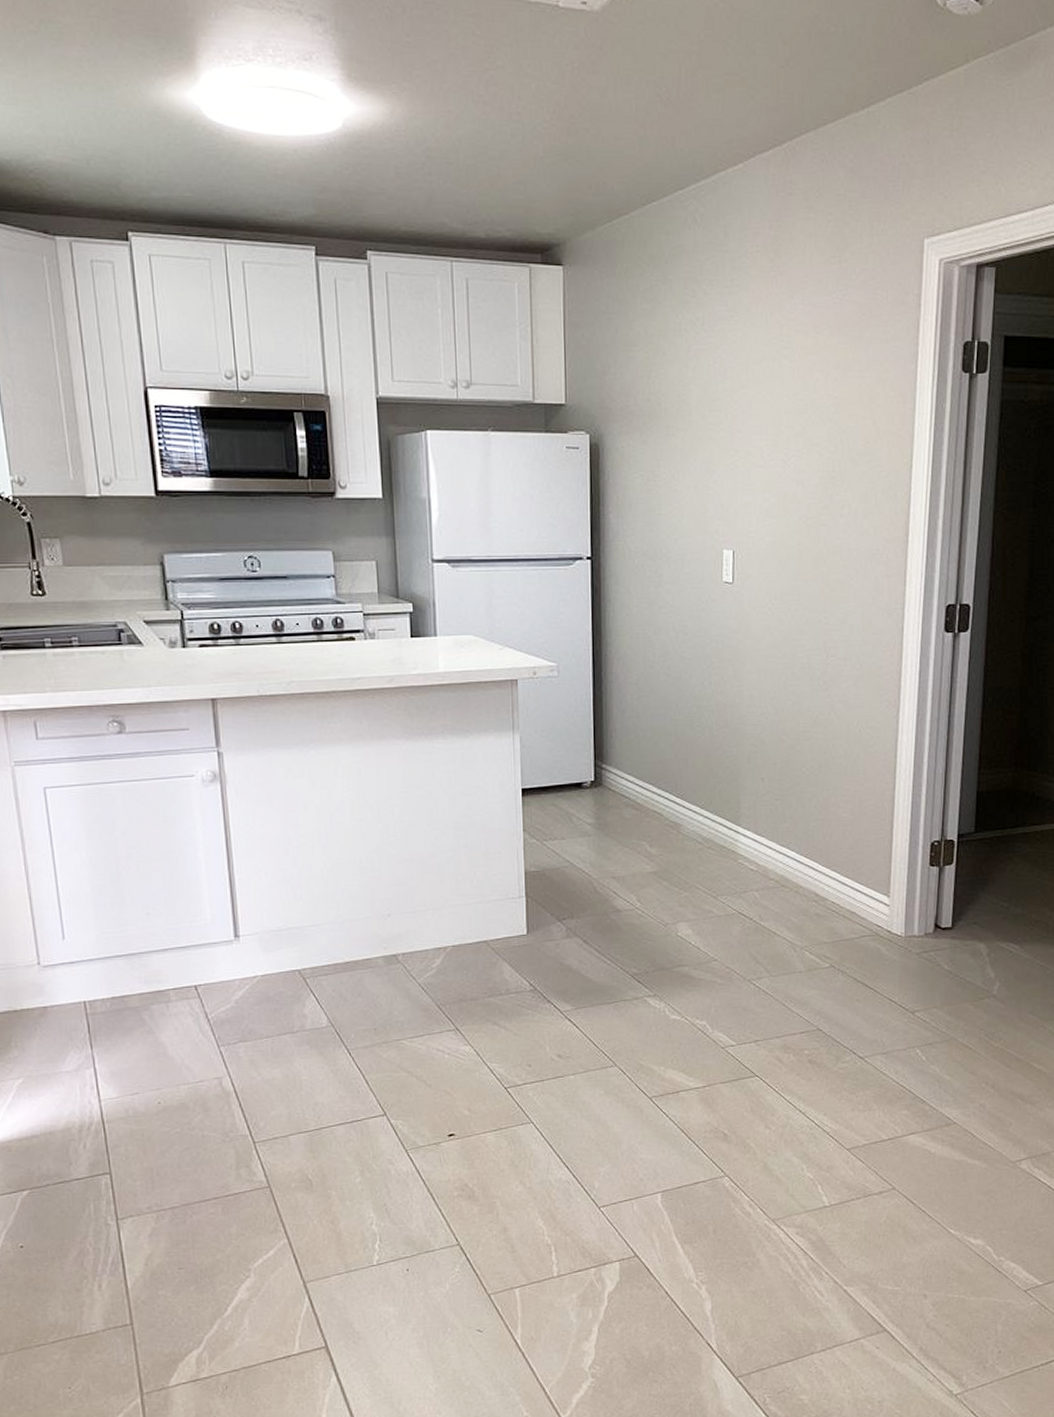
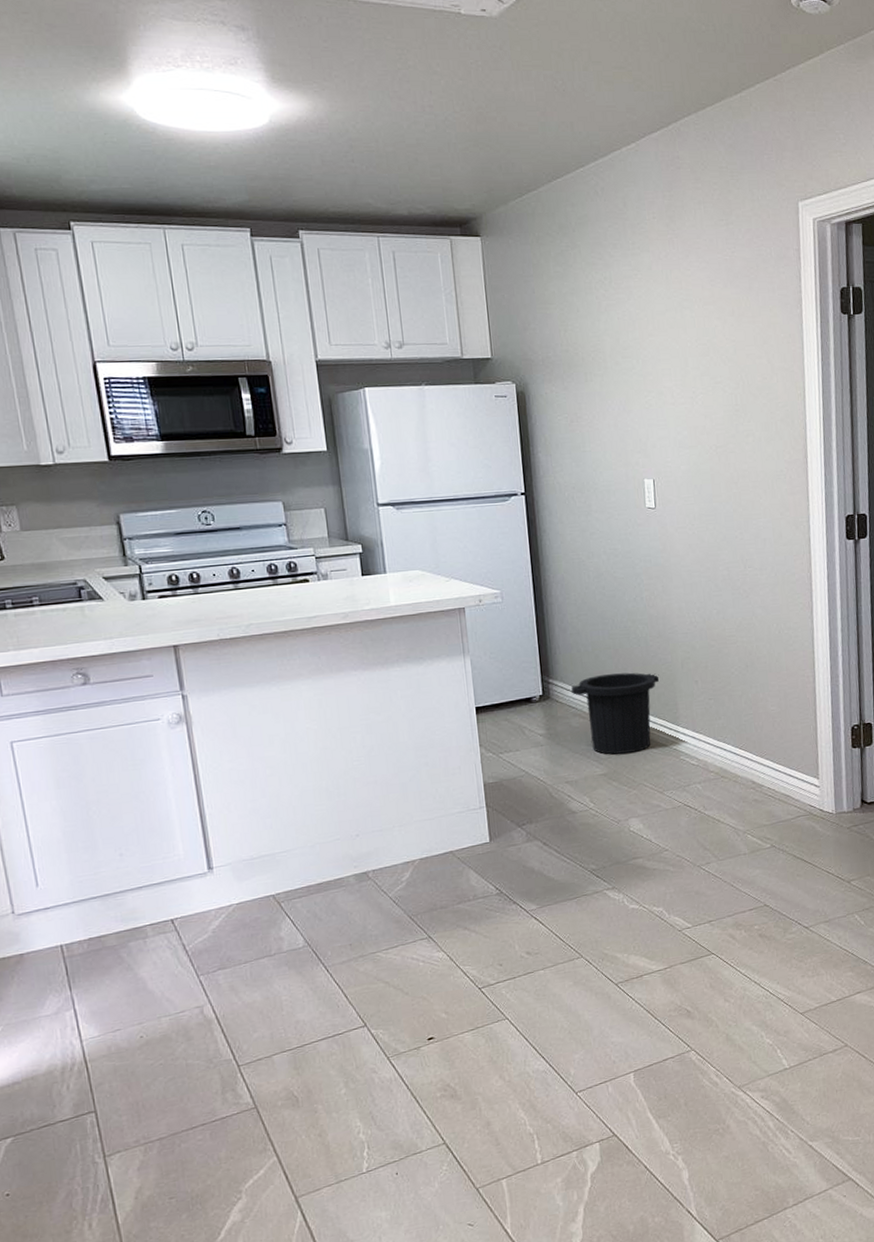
trash can: none [626,763,723,852] -> present [571,672,660,755]

